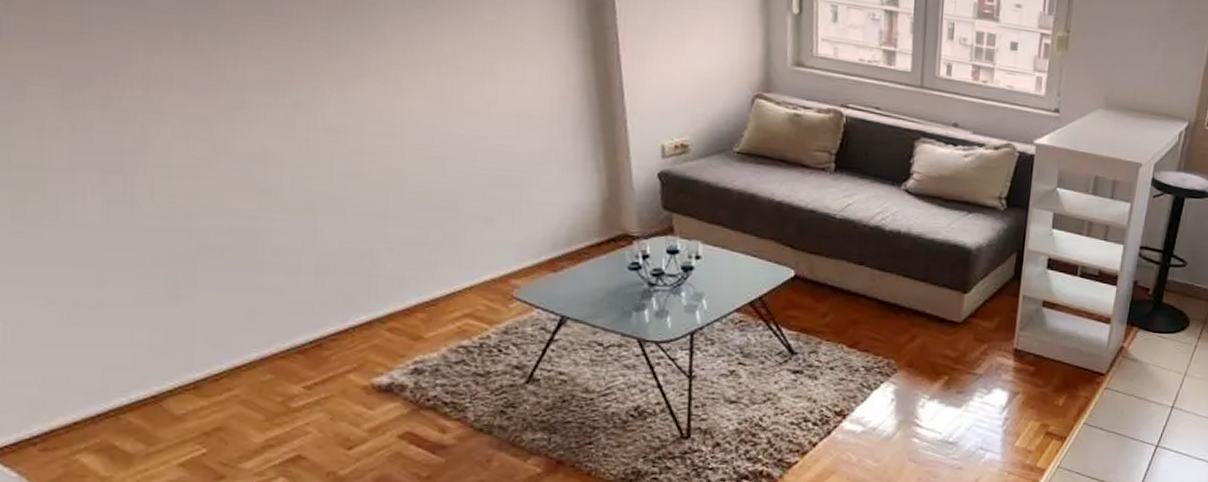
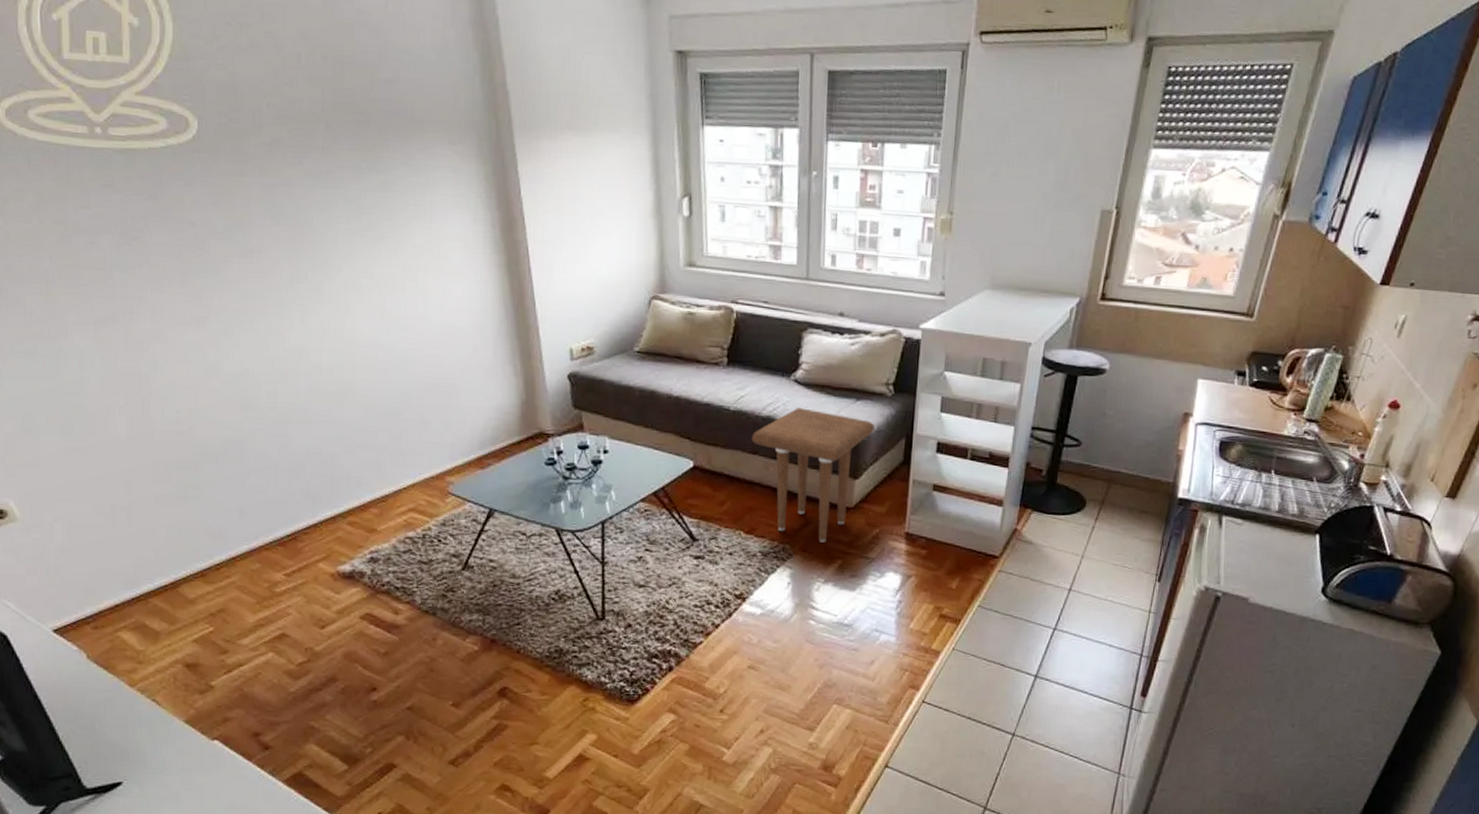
side table: none [857,218,987,358] -> present [751,408,876,543]

